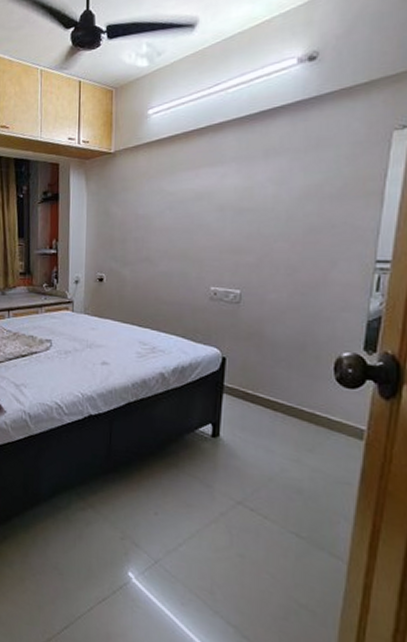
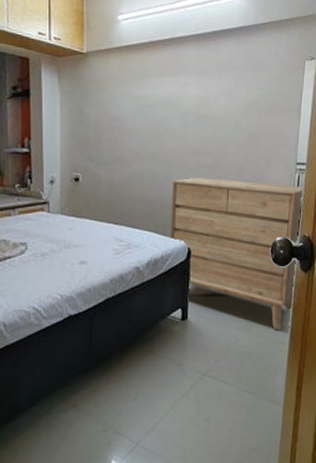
dresser: none [199,279,384,468] -> present [169,178,302,330]

